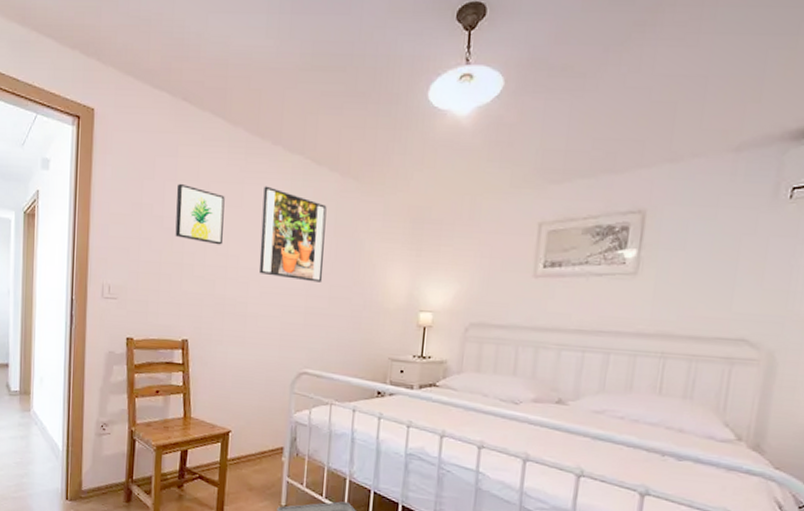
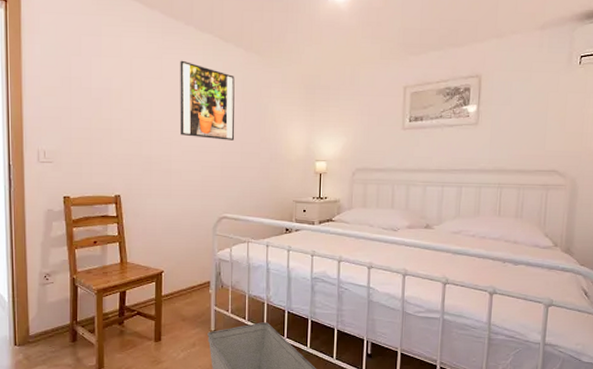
wall art: present [175,183,225,245] -> none [102,59,146,112]

